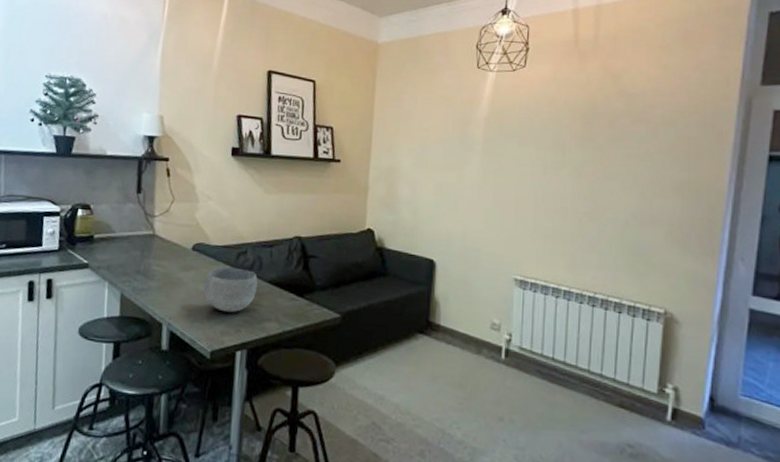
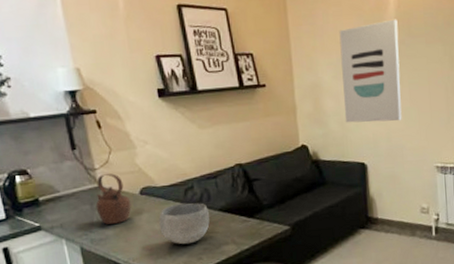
teapot: none [145,222,181,276] -> present [95,173,132,224]
wall art: none [418,114,490,222] -> present [339,19,402,123]

